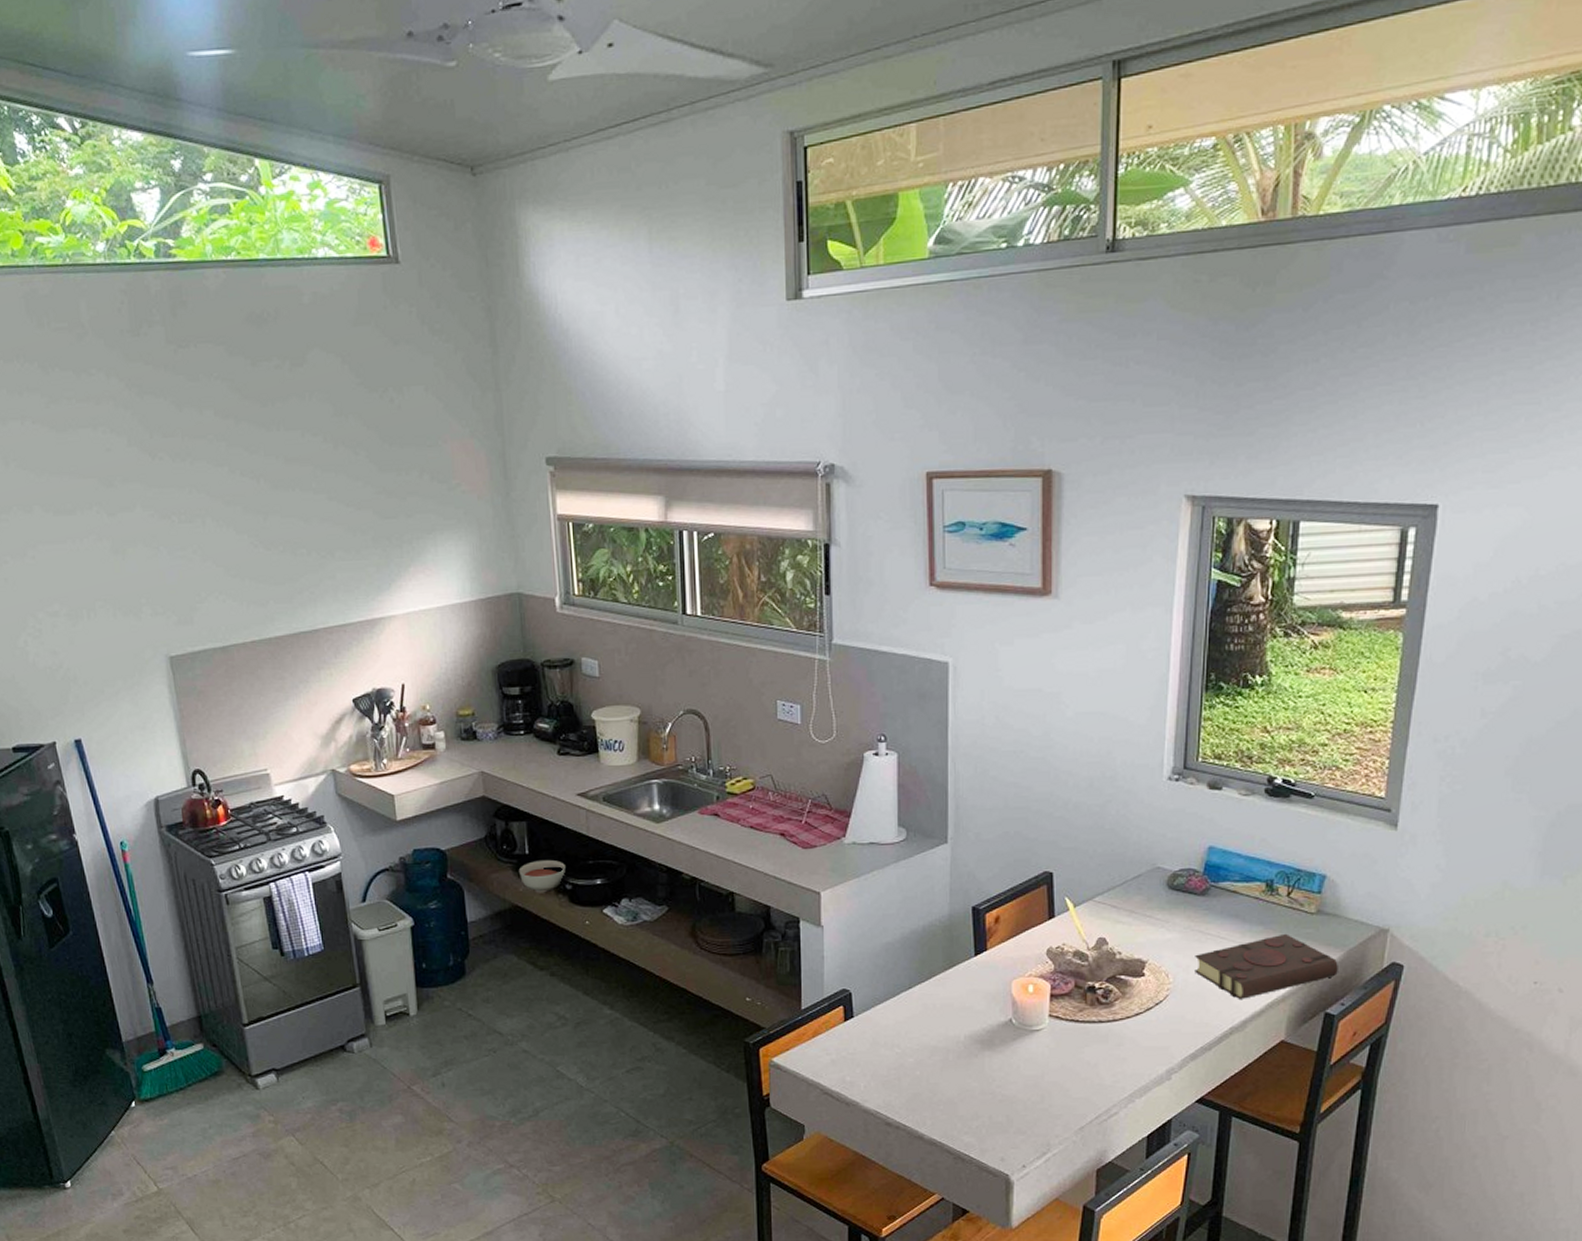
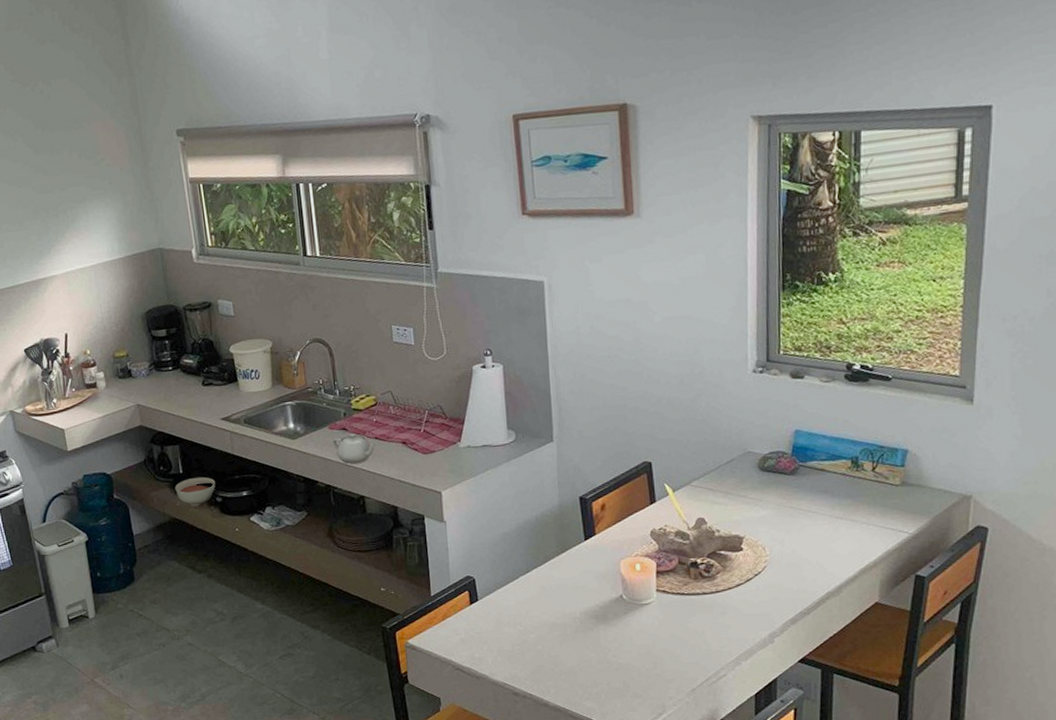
teapot: none [701,819,752,855] -> present [331,433,377,464]
book: present [1195,933,1338,999] -> none [789,505,925,567]

